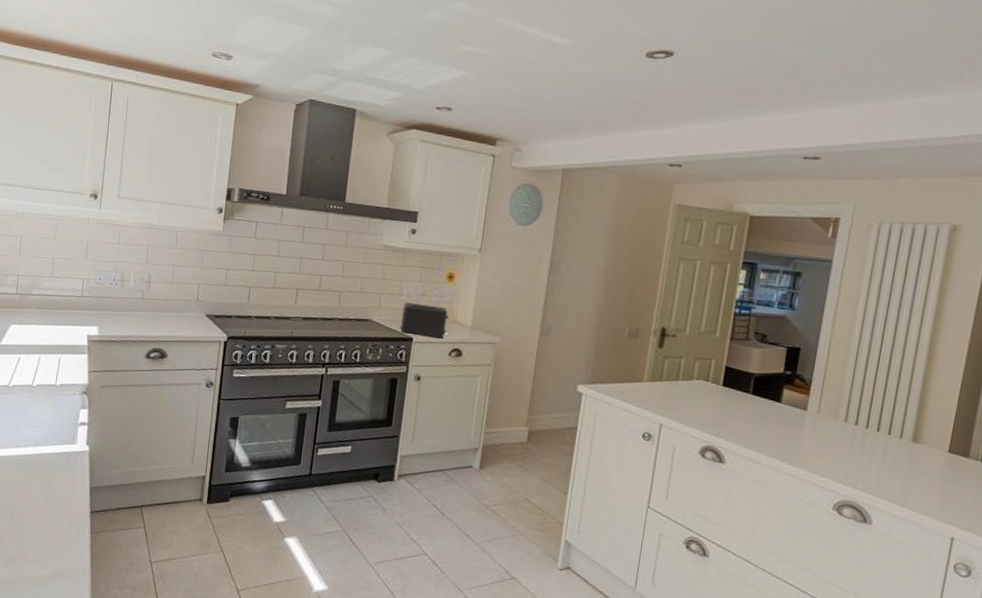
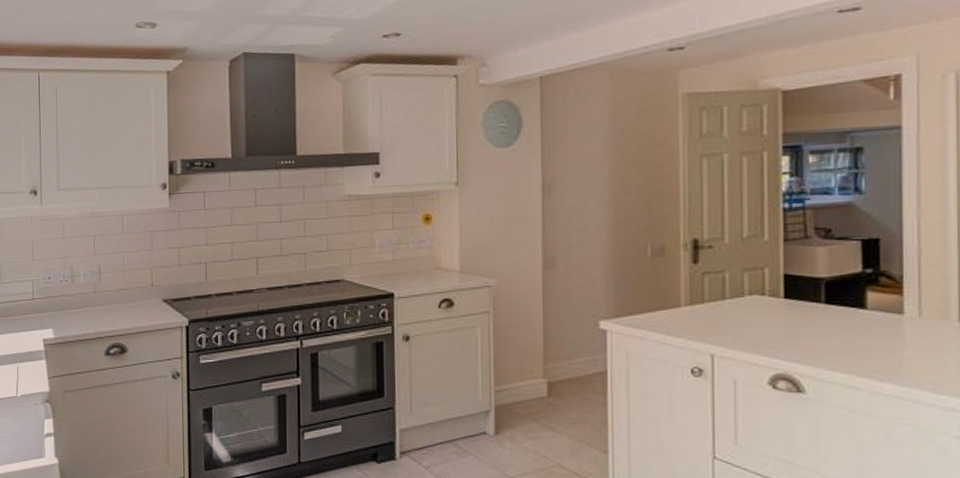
toaster: present [399,302,449,339] -> none [377,253,432,290]

